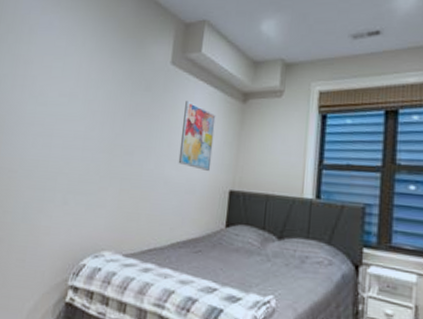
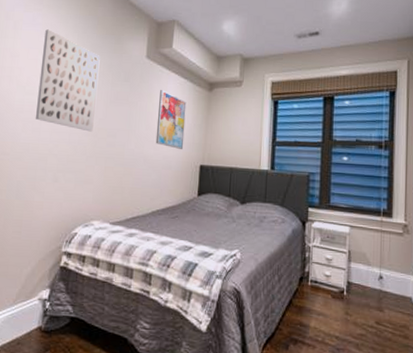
wall art: none [46,33,120,149] -> present [35,29,100,132]

